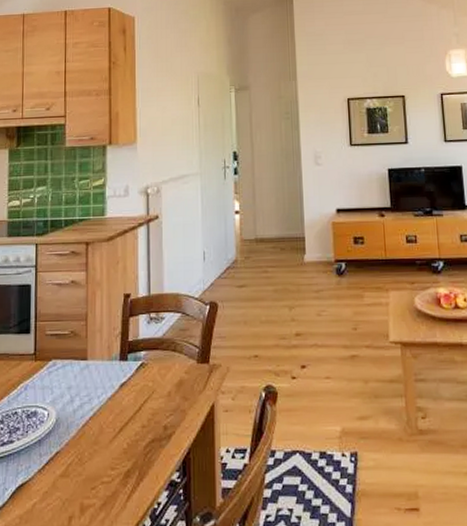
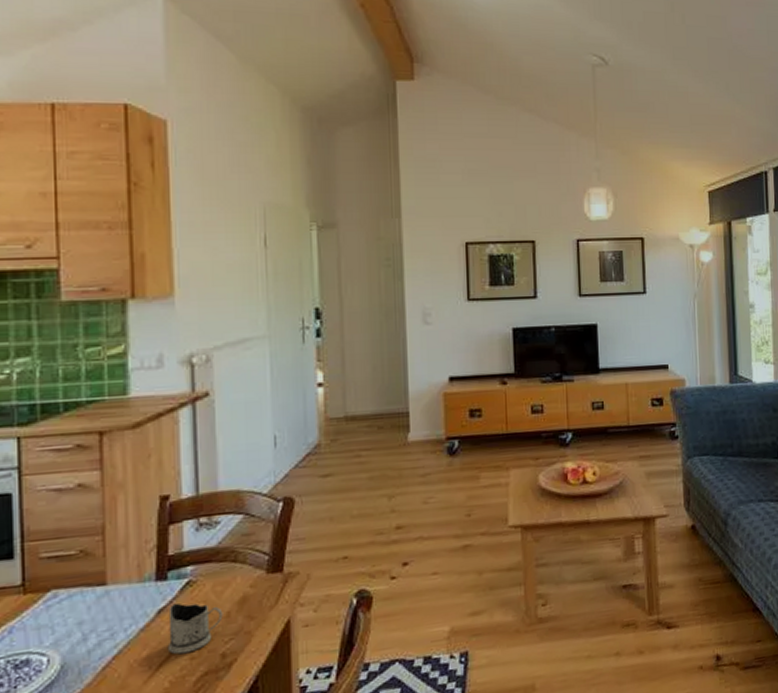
tea glass holder: none [126,380,166,422] -> present [167,602,223,655]

